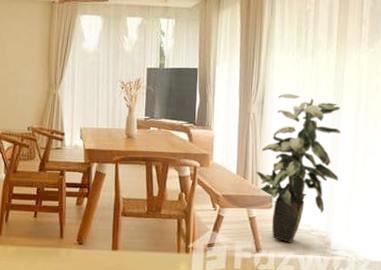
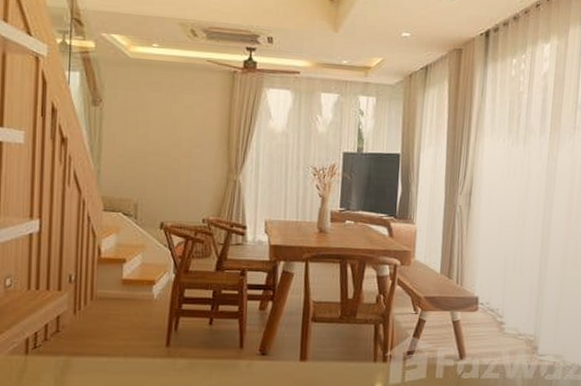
indoor plant: present [256,93,341,243] -> none [461,184,552,348]

